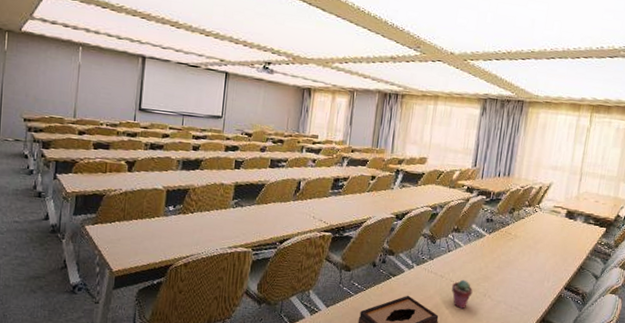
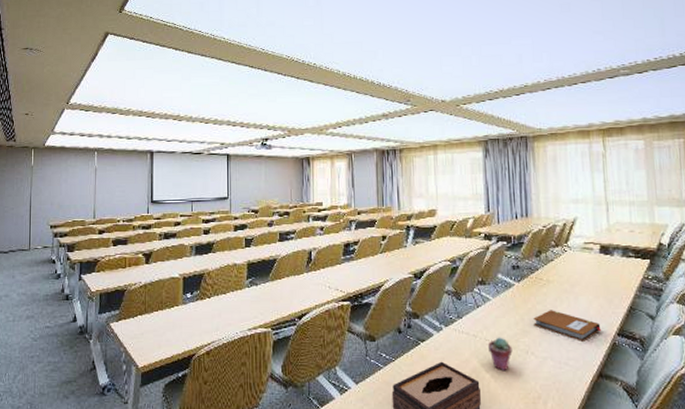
notebook: none [495,261,552,291] -> present [533,310,601,342]

